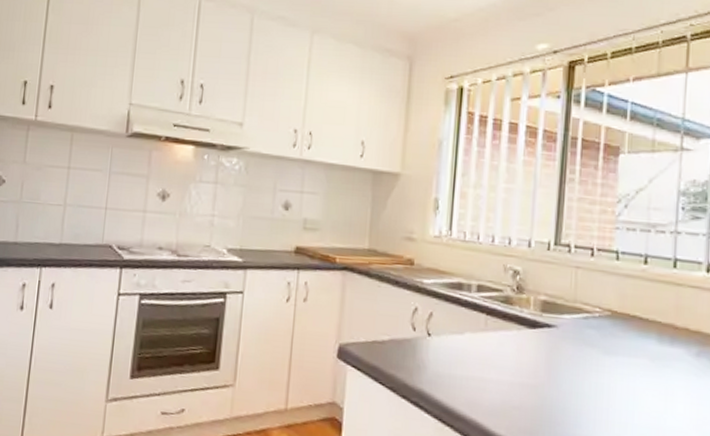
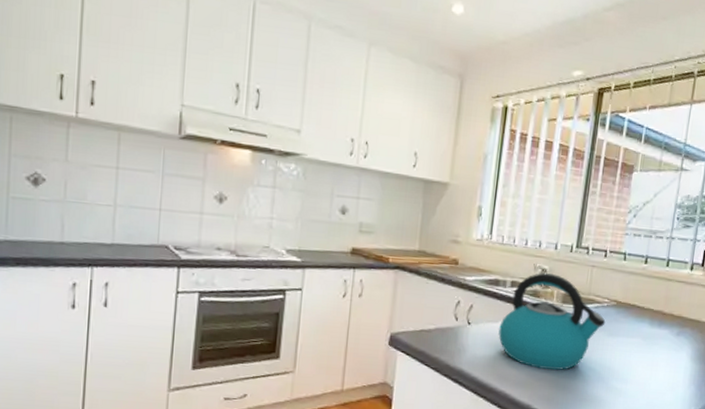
kettle: none [464,275,599,396] -> present [498,273,606,371]

